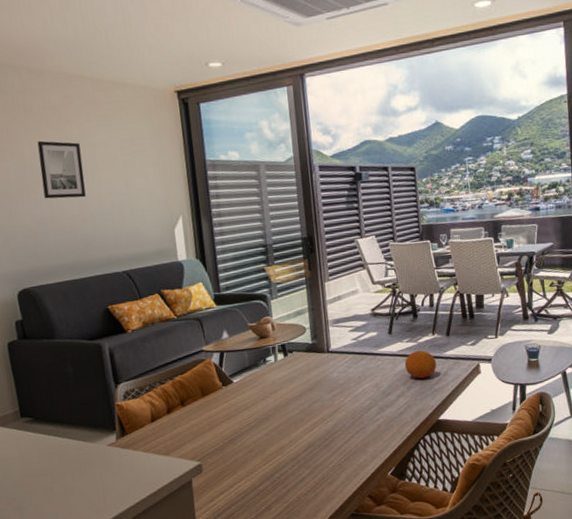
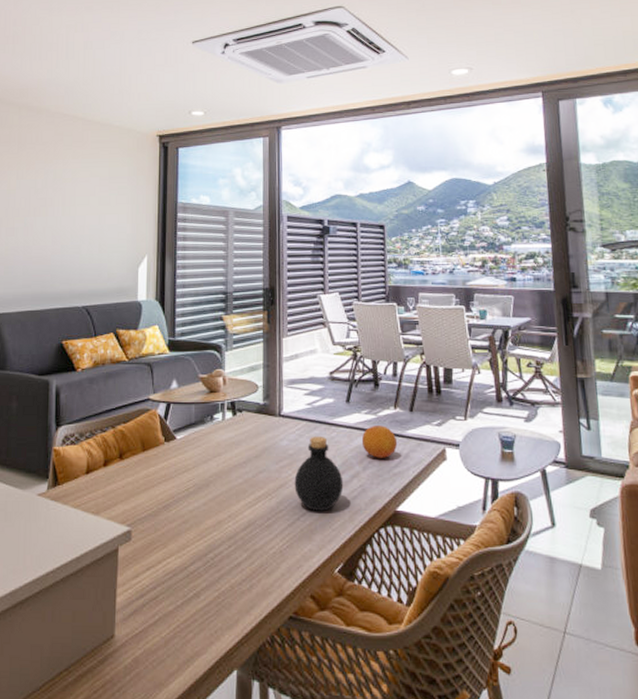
wall art: present [37,140,86,199] -> none [22,172,62,230]
bottle: none [346,365,391,429] -> present [294,436,344,512]

